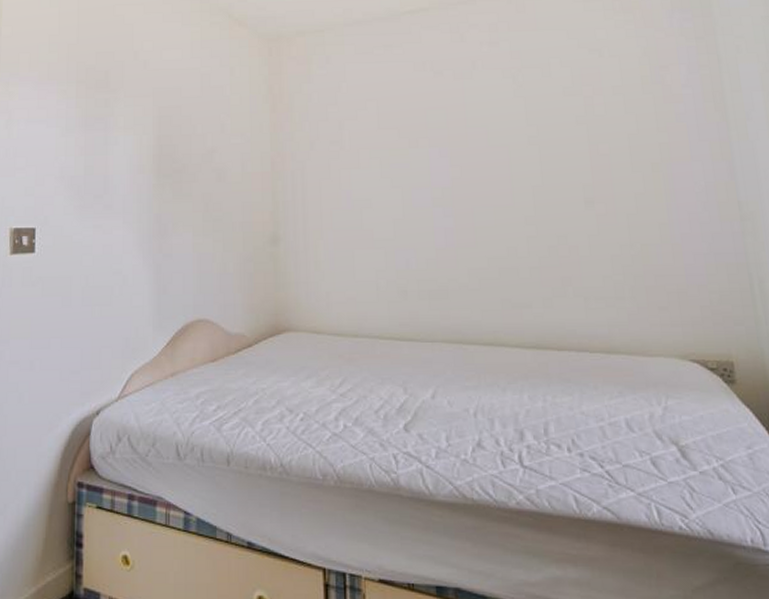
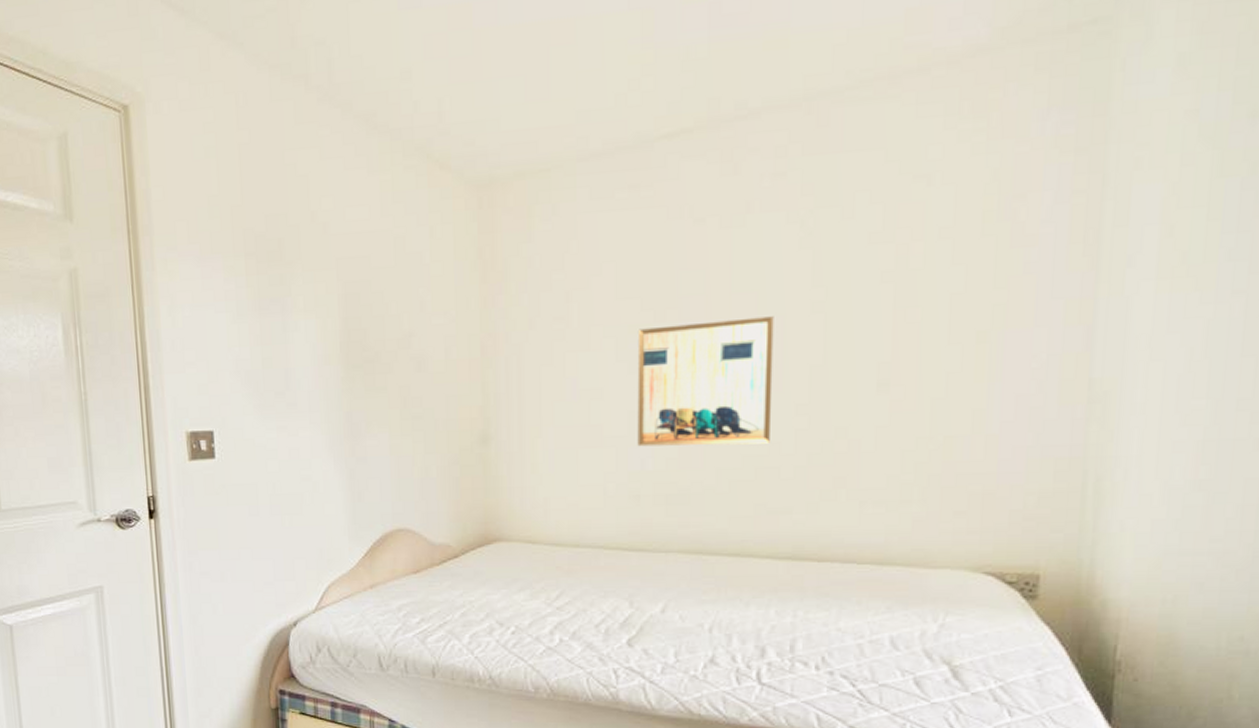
wall art: none [397,146,508,249] -> present [637,316,774,447]

